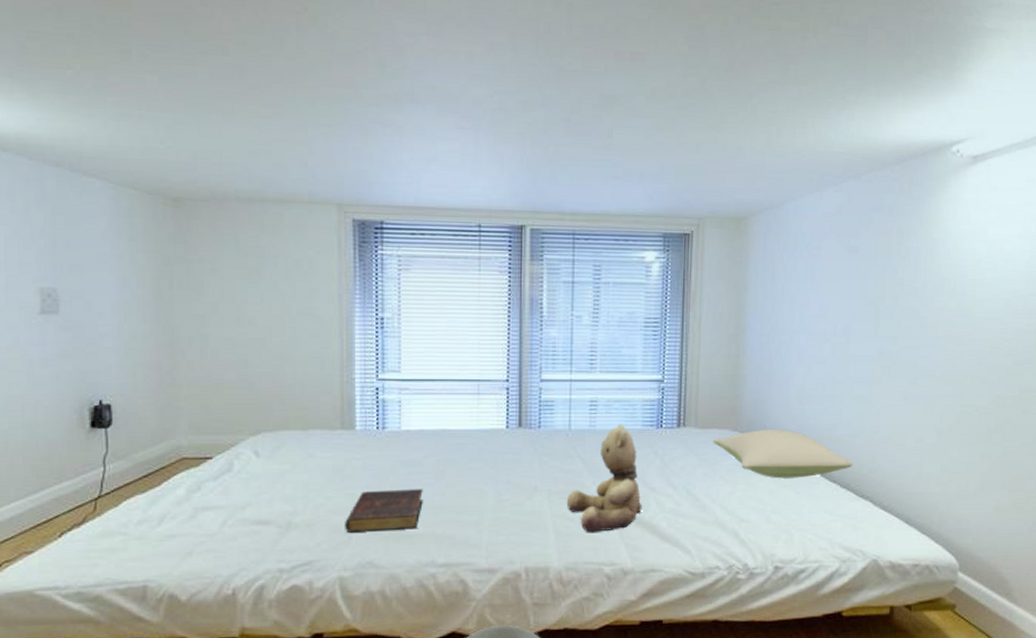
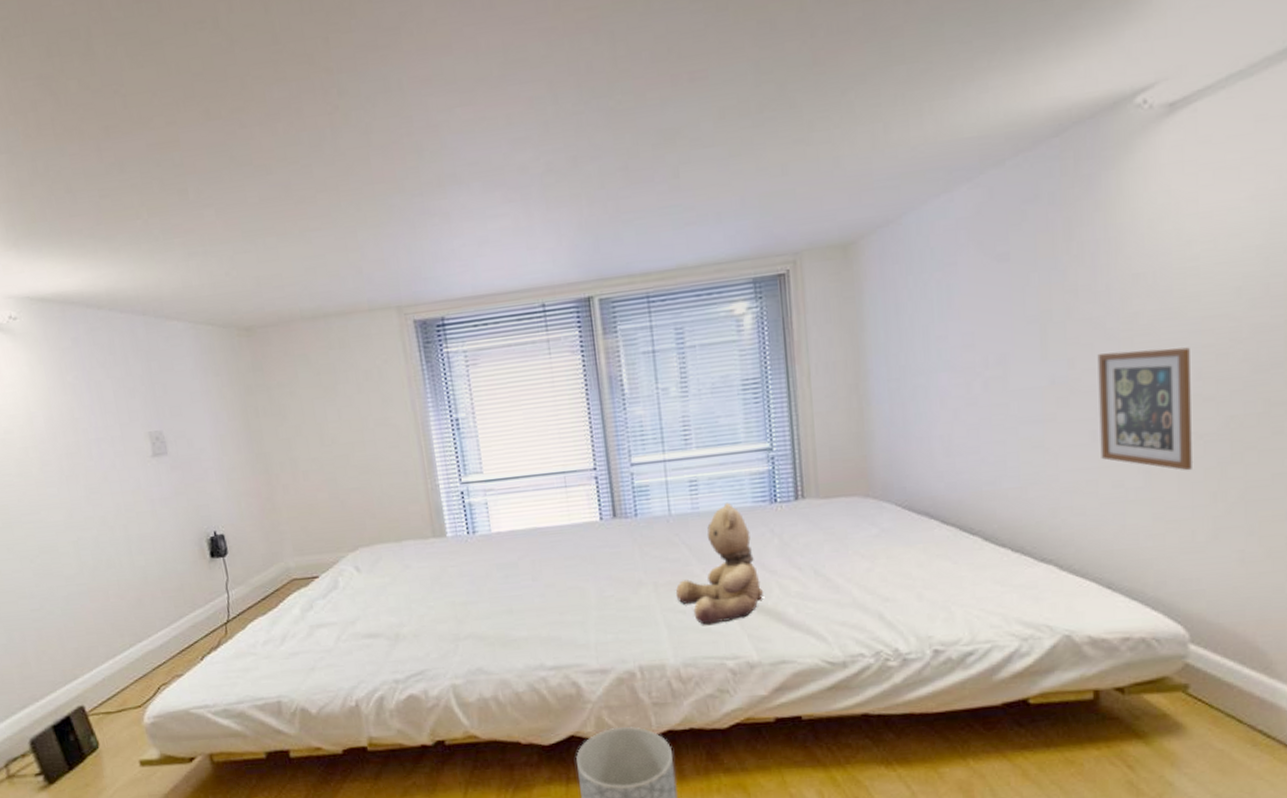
book: present [345,489,423,532] -> none [449,591,524,641]
pillow: present [712,429,854,479] -> none [840,489,1027,548]
picture frame: none [909,336,974,435] -> present [1097,347,1192,471]

